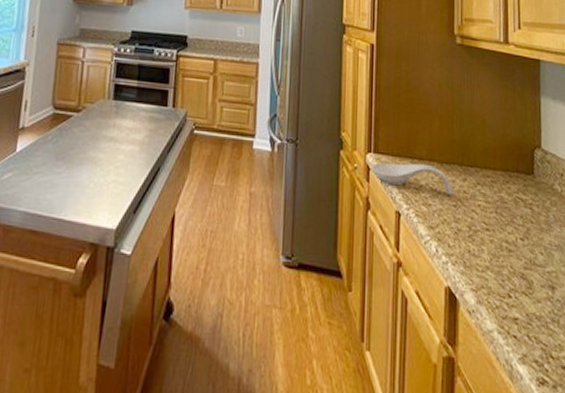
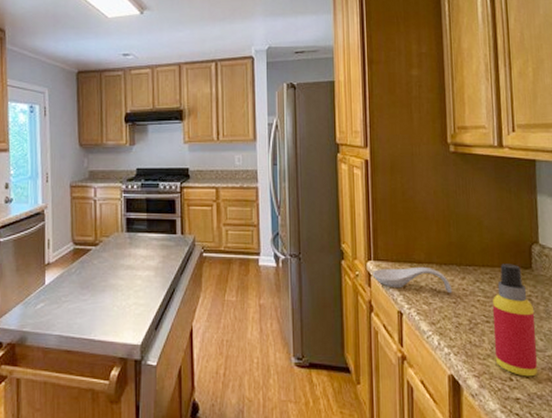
spray bottle: none [492,167,537,295] -> present [492,264,537,377]

